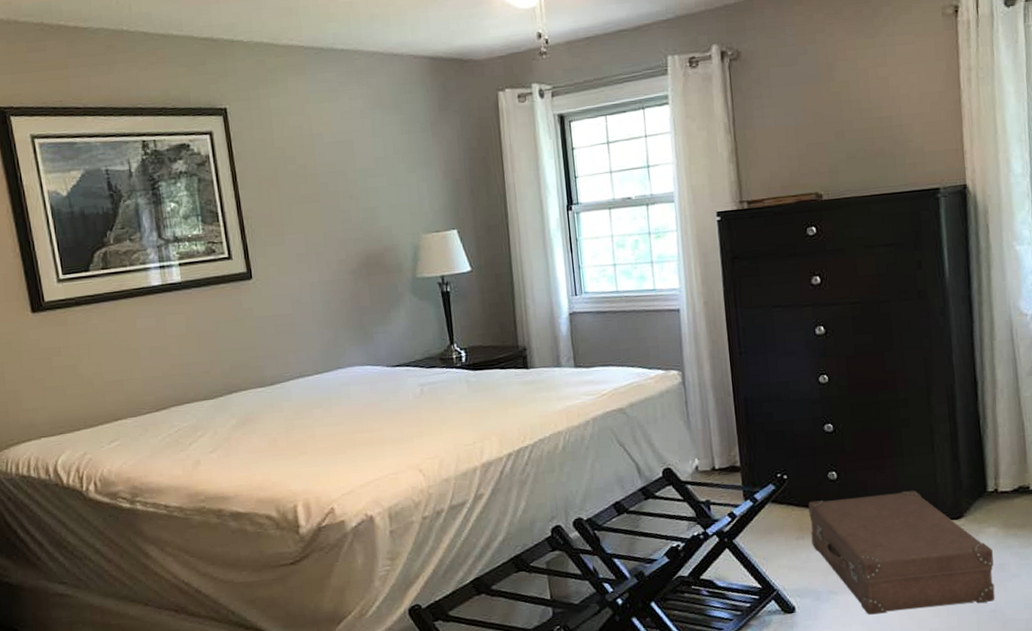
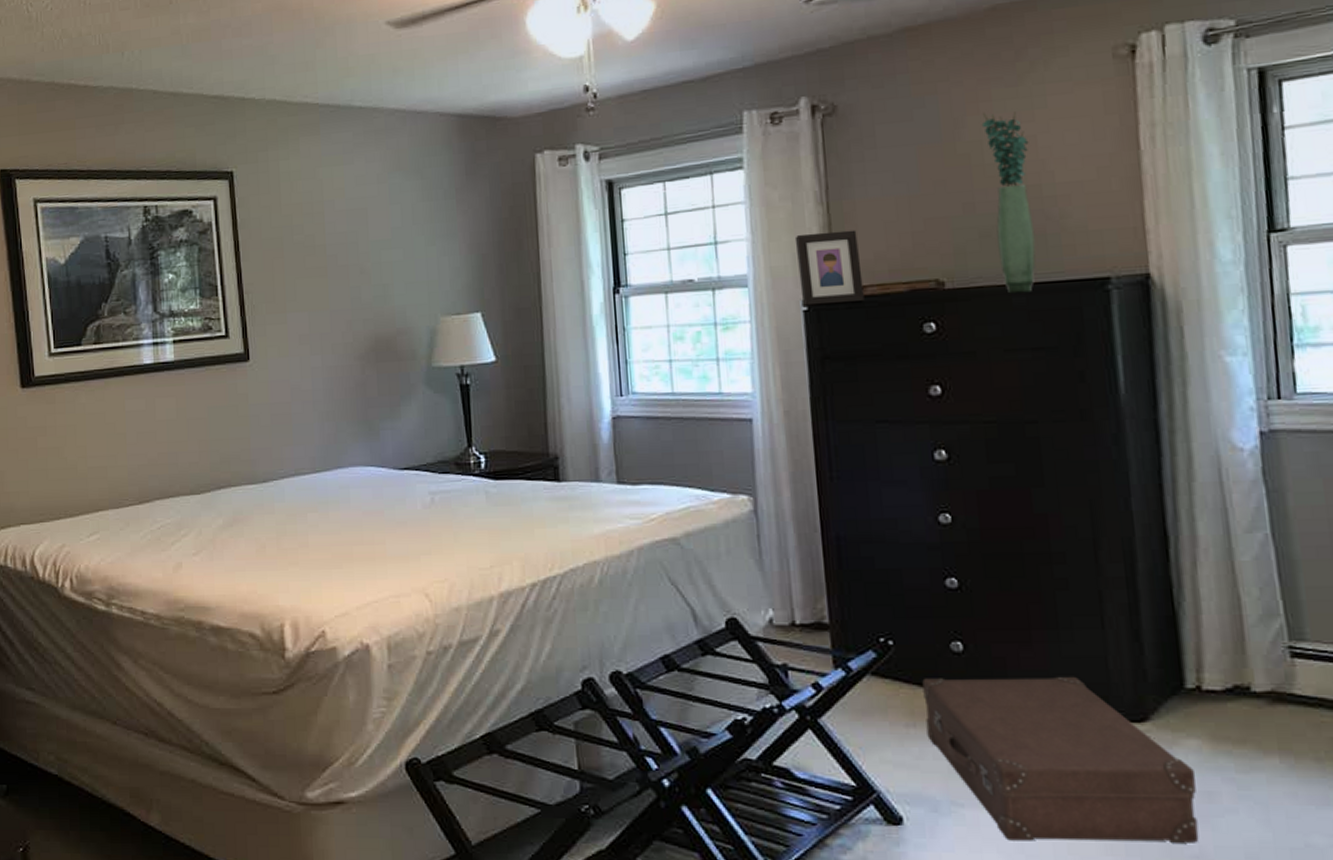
picture frame: none [710,154,763,218] -> present [794,230,865,308]
vase: none [848,58,888,203] -> present [981,112,1036,294]

